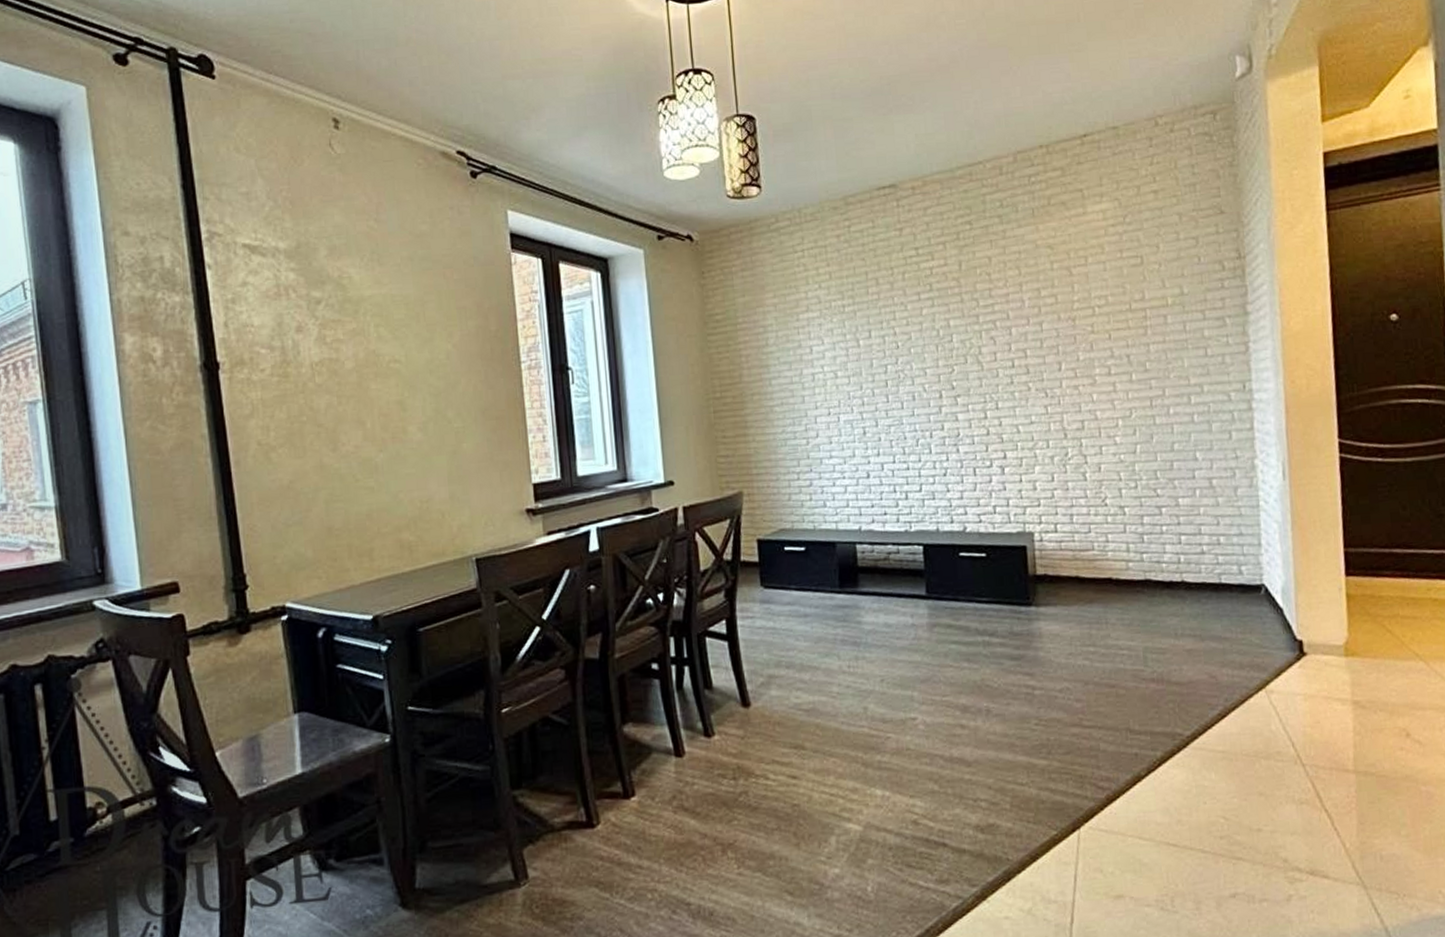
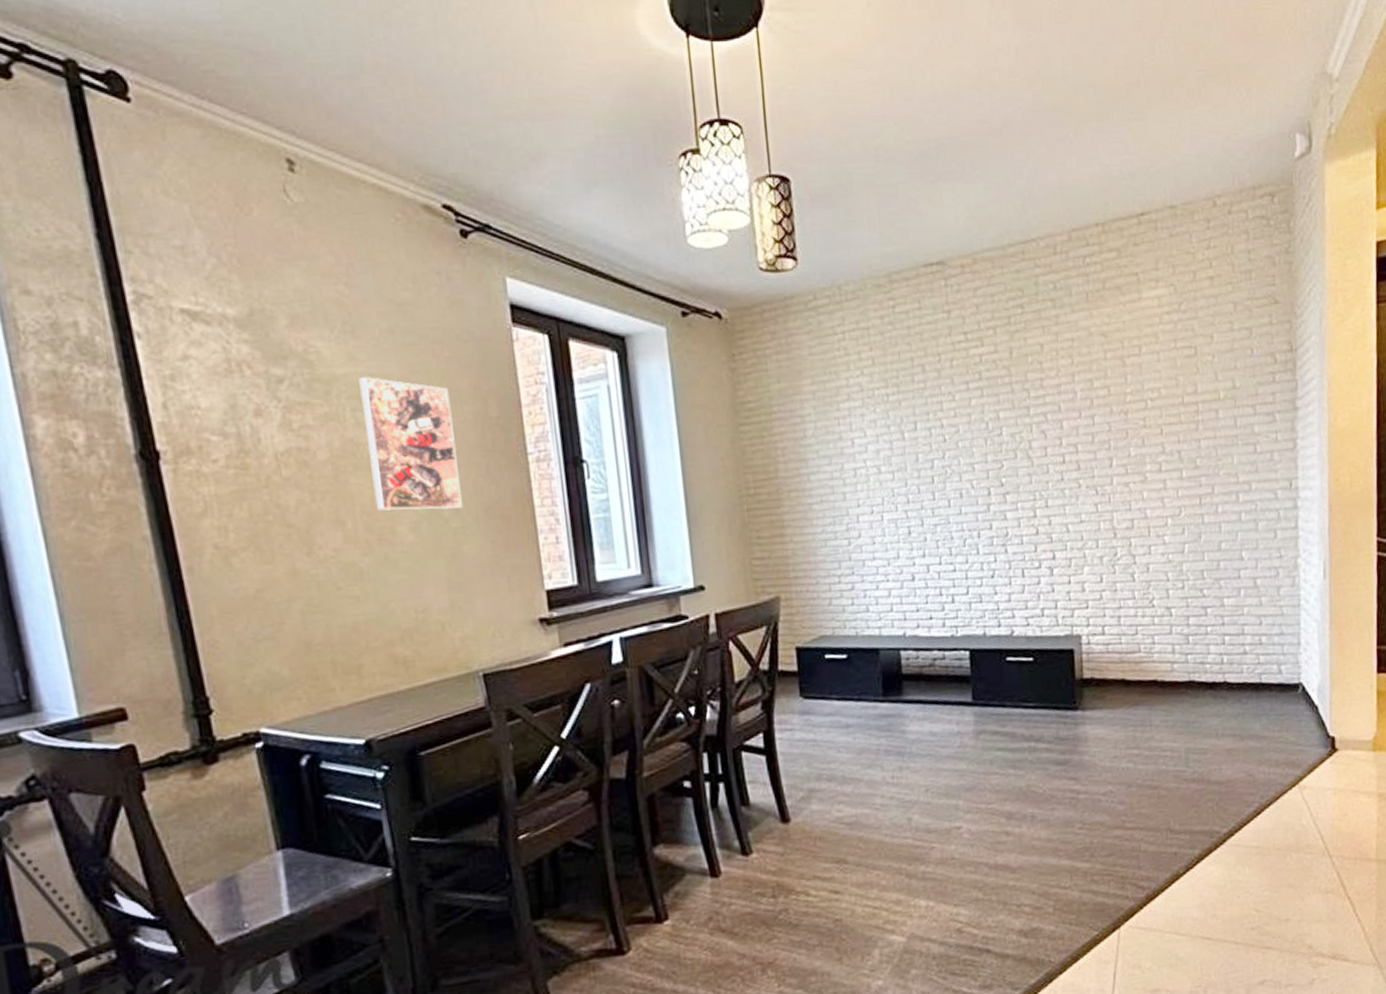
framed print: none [382,297,465,413] -> present [359,377,464,511]

